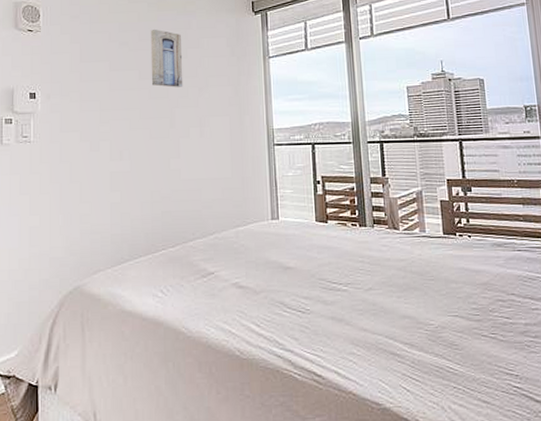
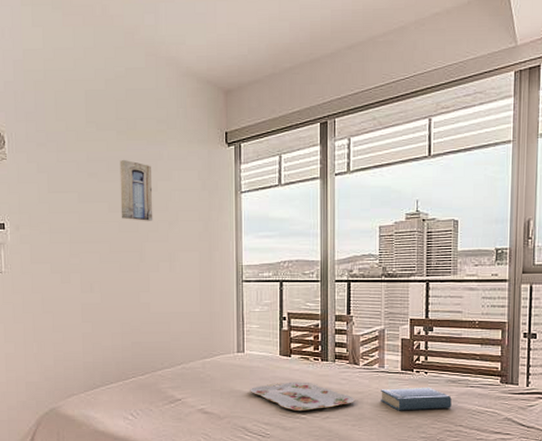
serving tray: none [286,249,398,283] -> present [250,381,355,412]
hardback book: none [424,251,501,280] -> present [381,387,452,411]

